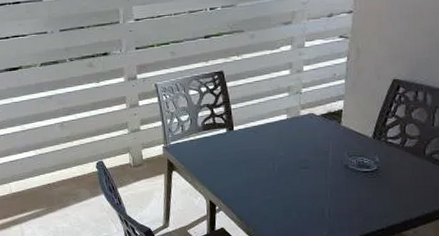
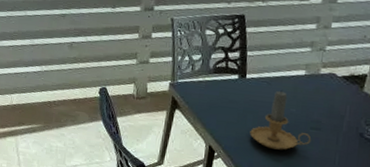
candle: none [245,137,303,194] -> present [250,90,312,150]

